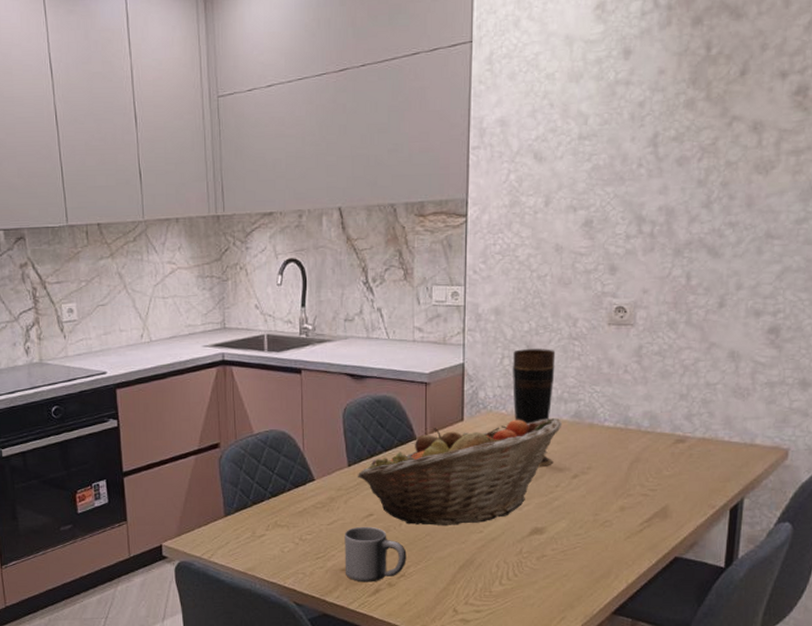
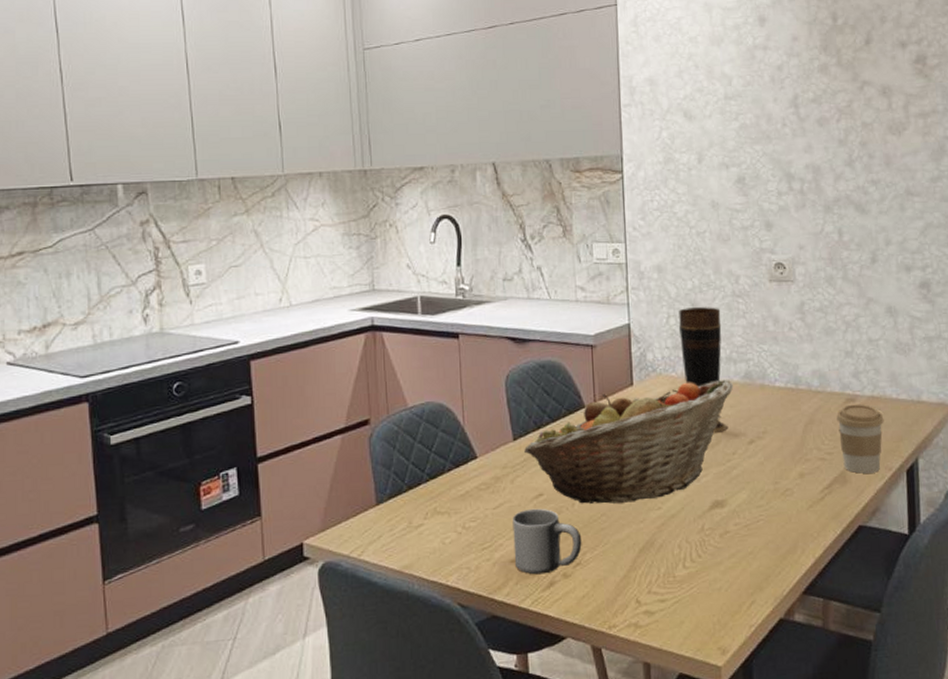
coffee cup: none [664,445,713,510] -> present [836,404,884,474]

